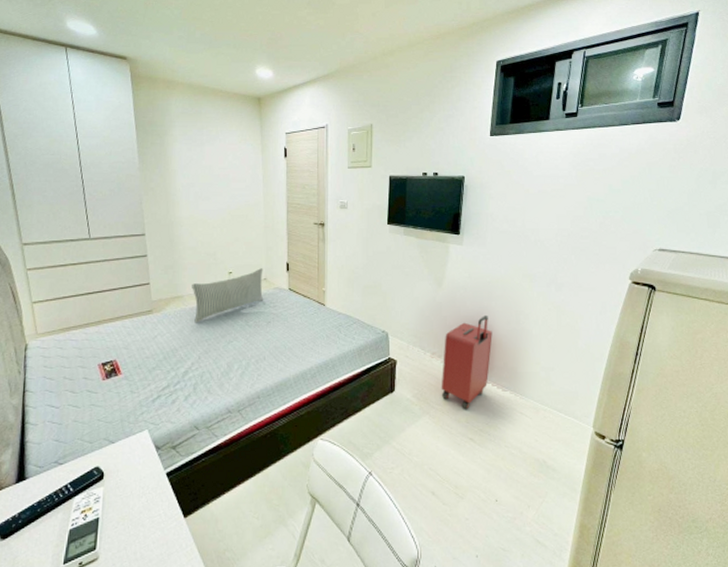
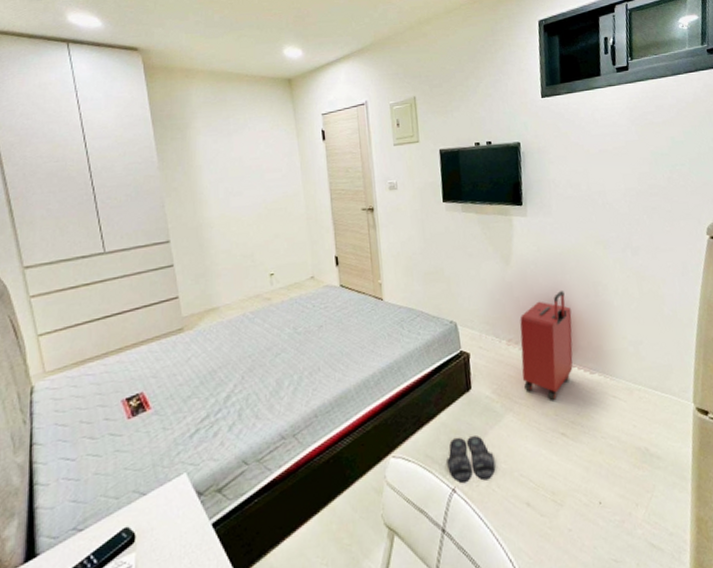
pillow: present [192,268,264,323] -> none [228,265,313,338]
slippers: none [367,430,408,469] -> present [447,435,496,483]

